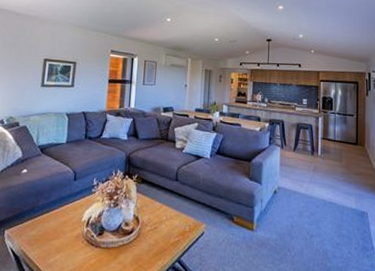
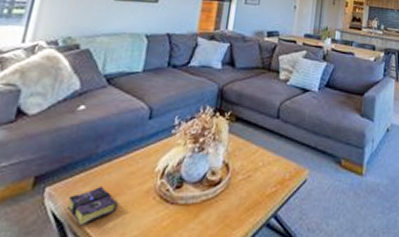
book: none [21,230,56,260] -> present [67,185,118,226]

